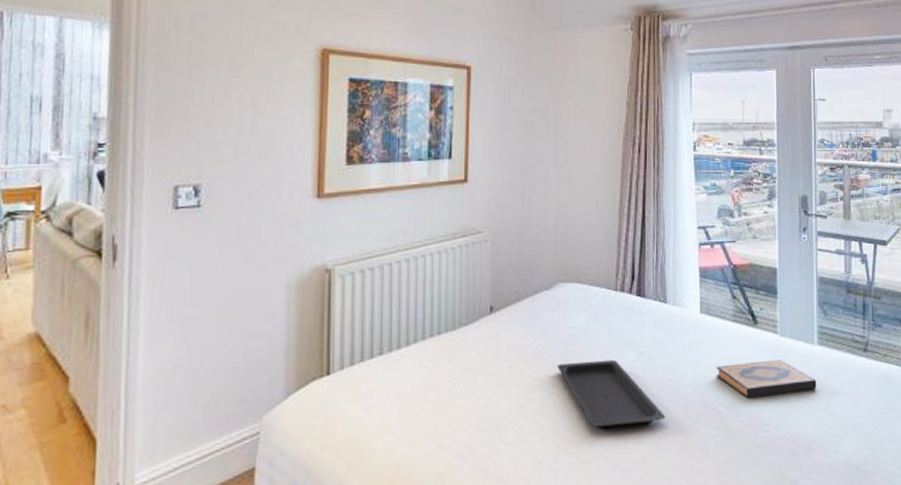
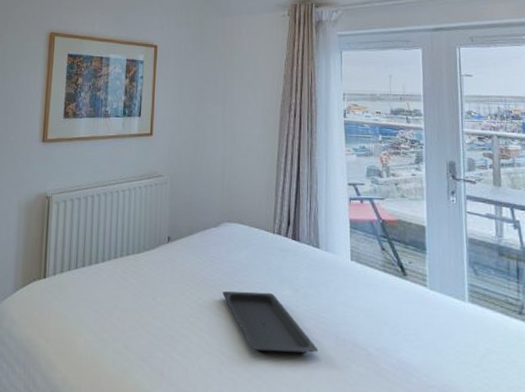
hardback book: present [716,359,817,398] -> none [367,310,469,345]

